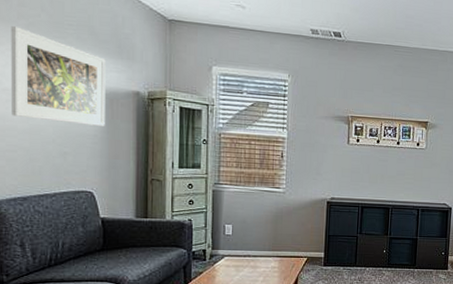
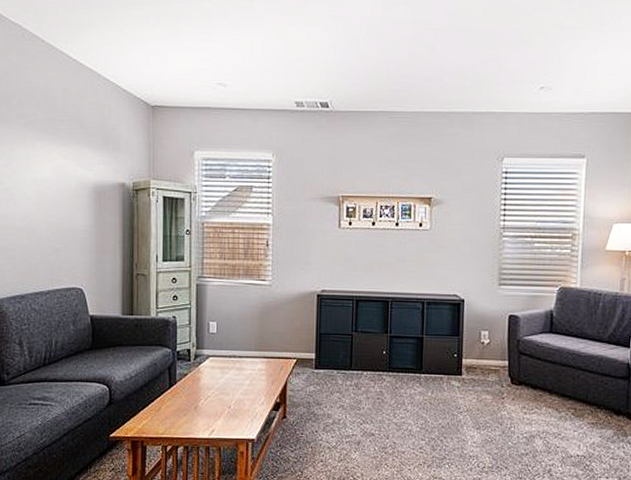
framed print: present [11,26,106,126] -> none [12,127,94,221]

